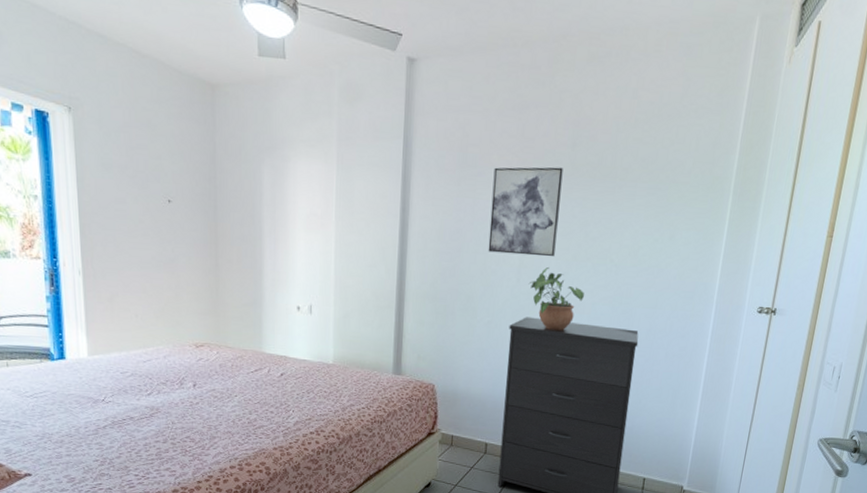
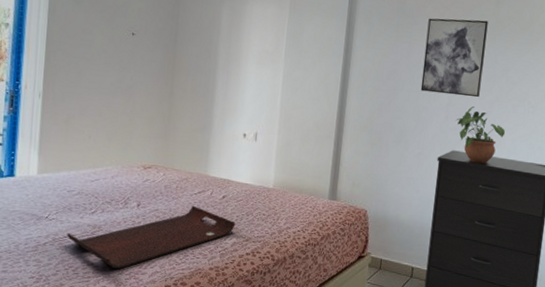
serving tray: none [125,384,297,450] -> present [67,205,236,269]

